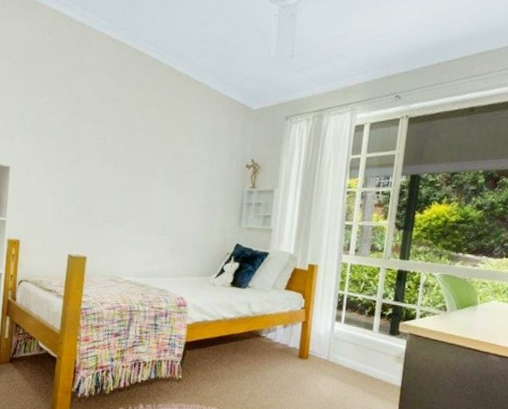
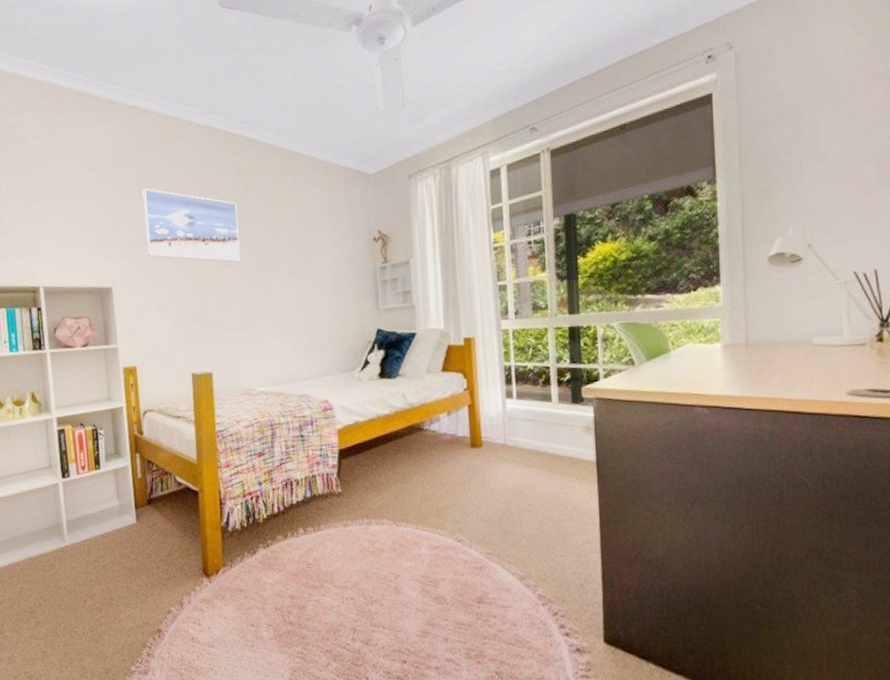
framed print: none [47,85,133,165] -> present [142,188,241,262]

